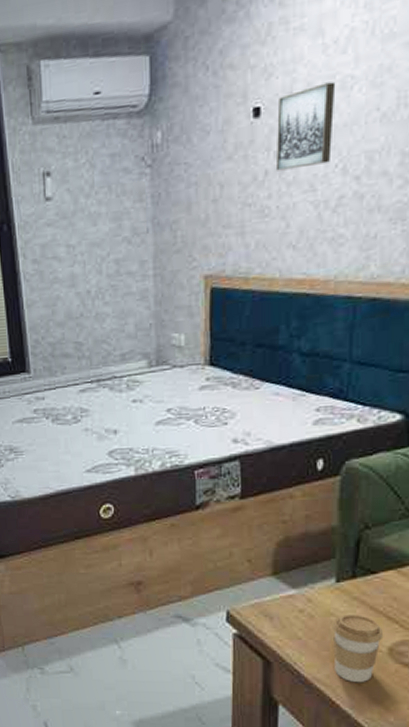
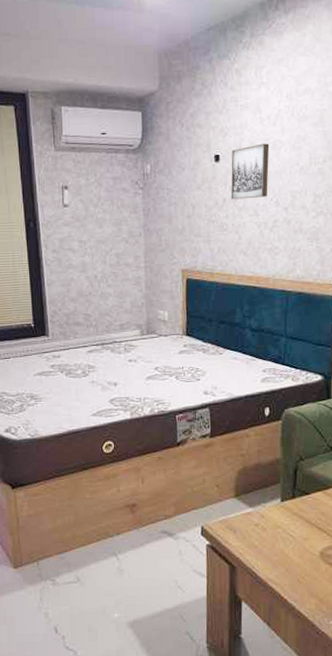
coffee cup: present [332,614,384,683] -> none [279,527,317,581]

